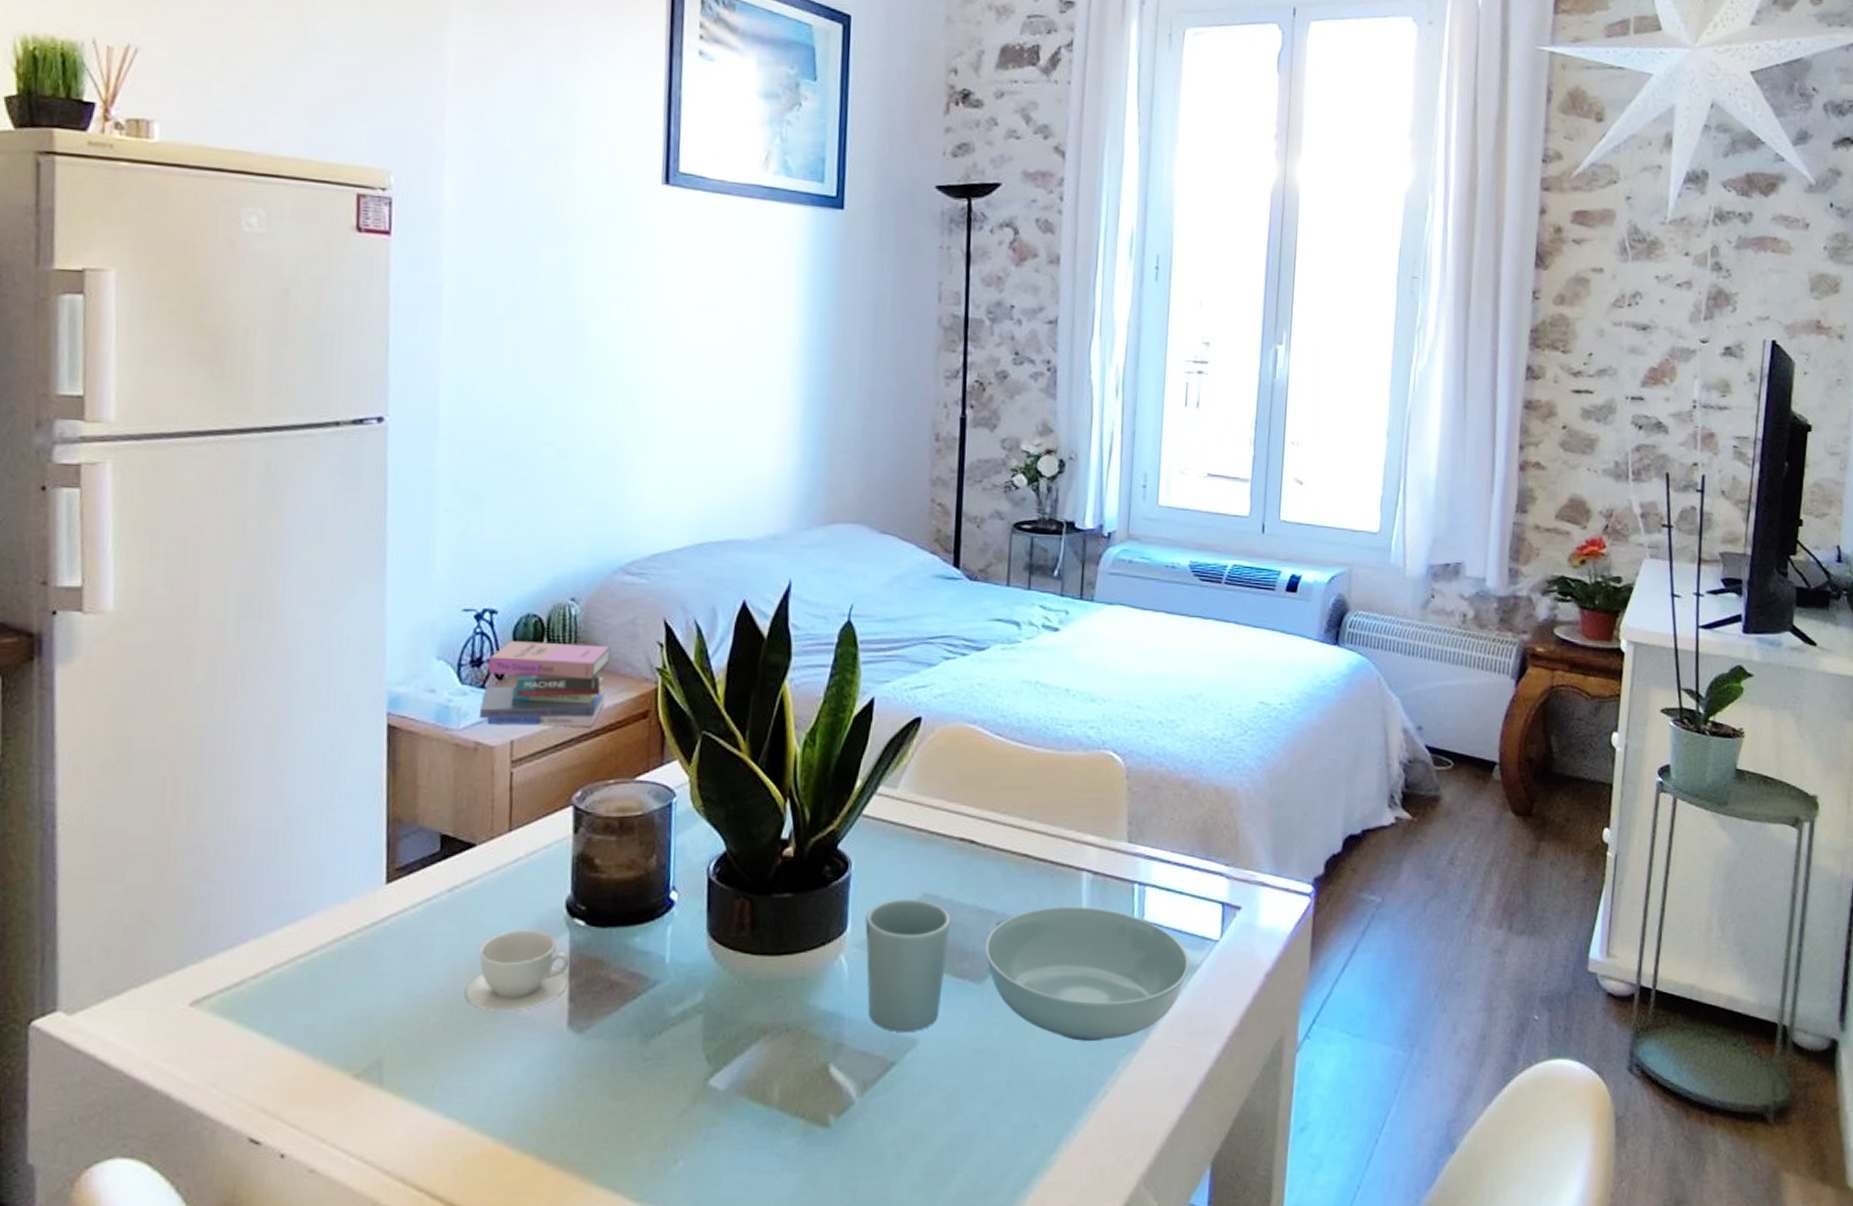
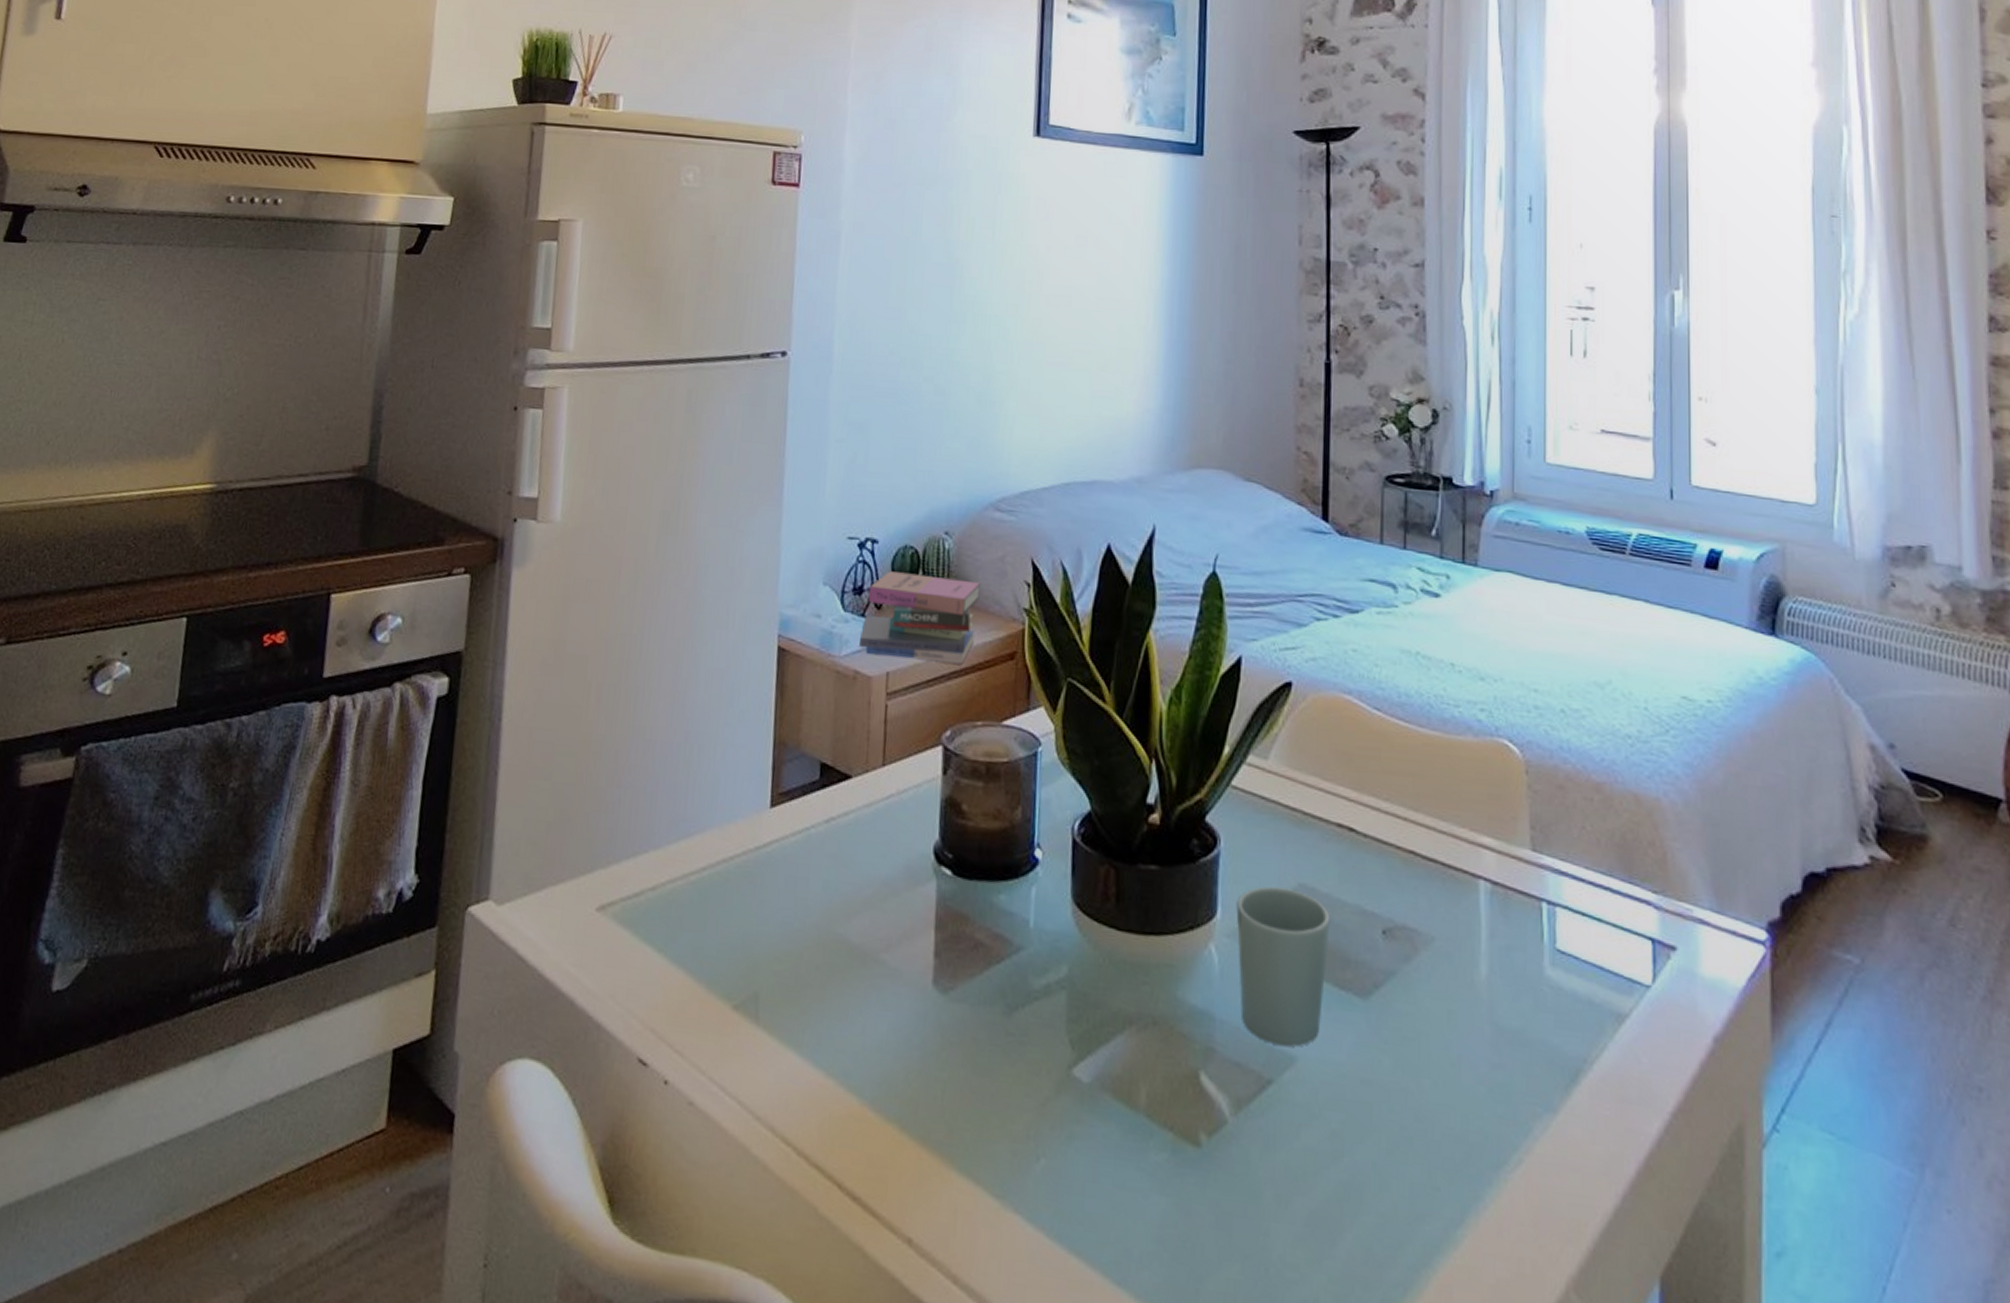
teacup: present [465,929,569,1012] -> none [836,871,935,960]
bowl: present [983,906,1190,1042] -> none [1368,917,1617,1093]

